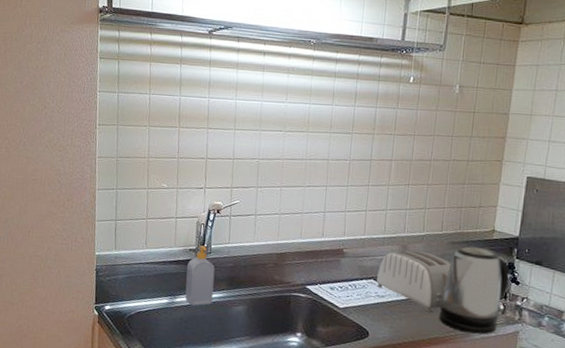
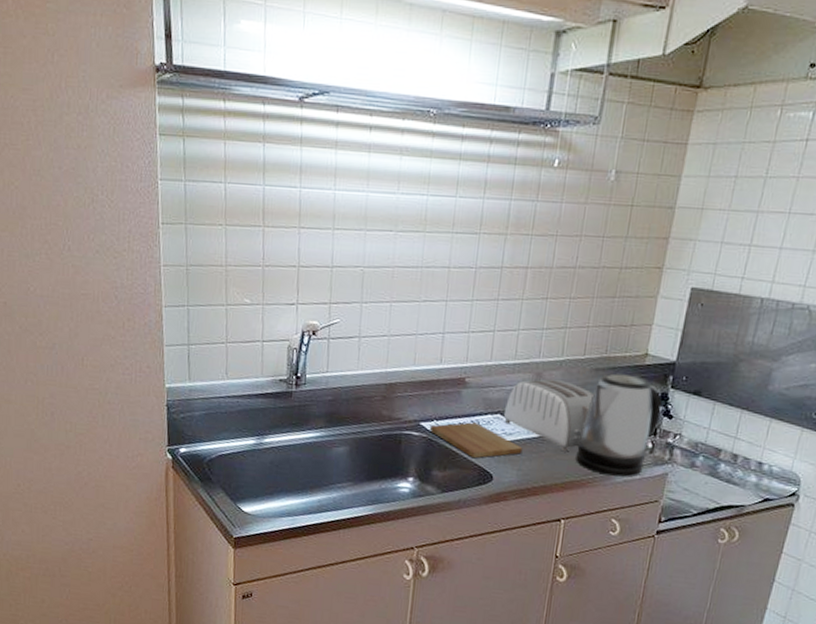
soap bottle: present [185,245,215,306] -> none [275,375,311,448]
cutting board: none [314,286,394,317] -> present [429,422,523,459]

